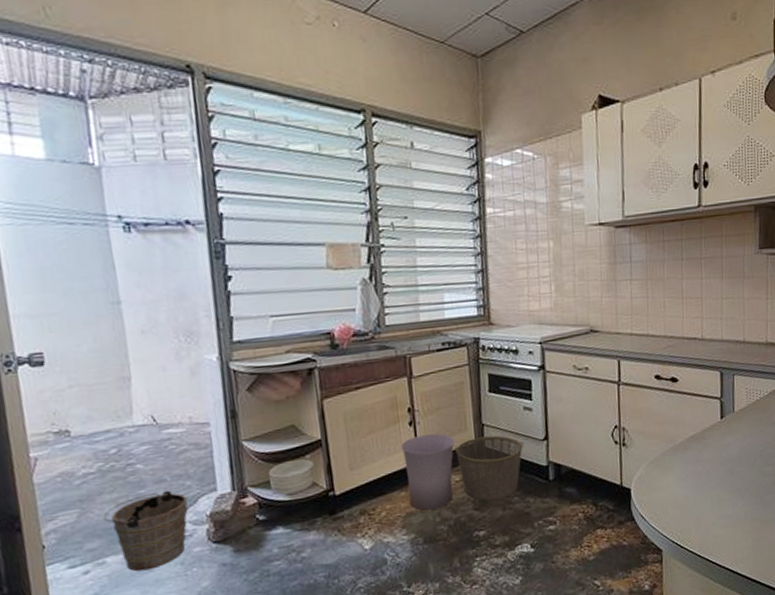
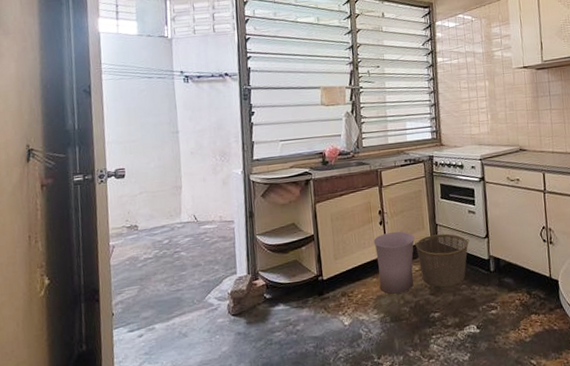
bucket: present [103,490,188,572] -> none [155,273,216,337]
bowl: present [268,459,315,495] -> none [274,250,309,279]

